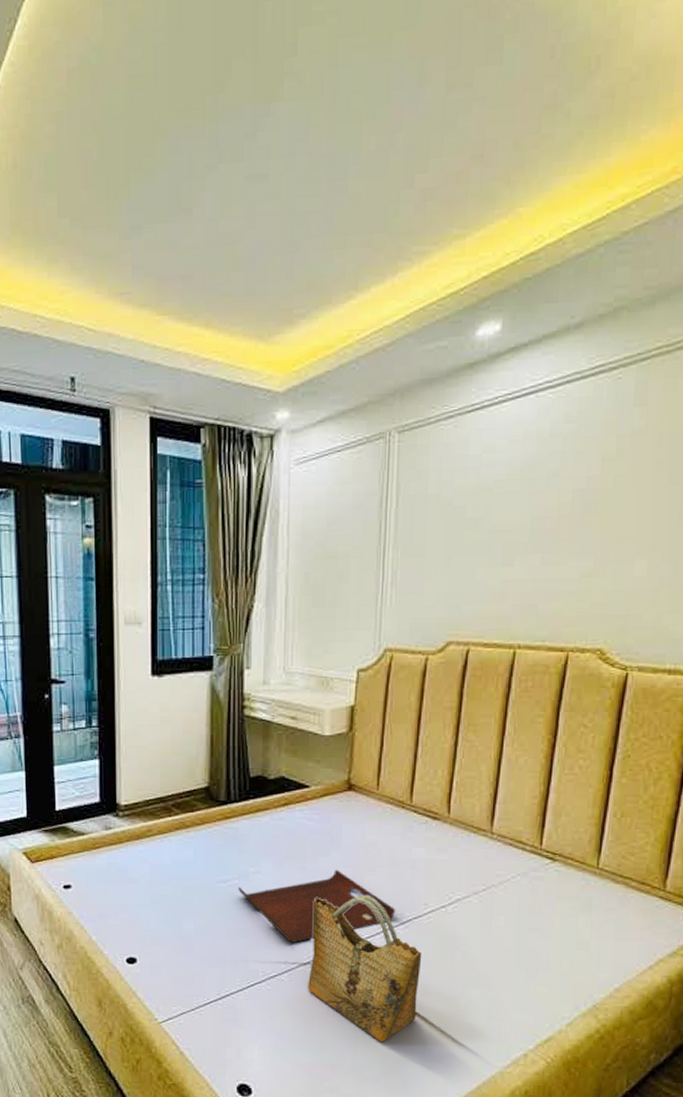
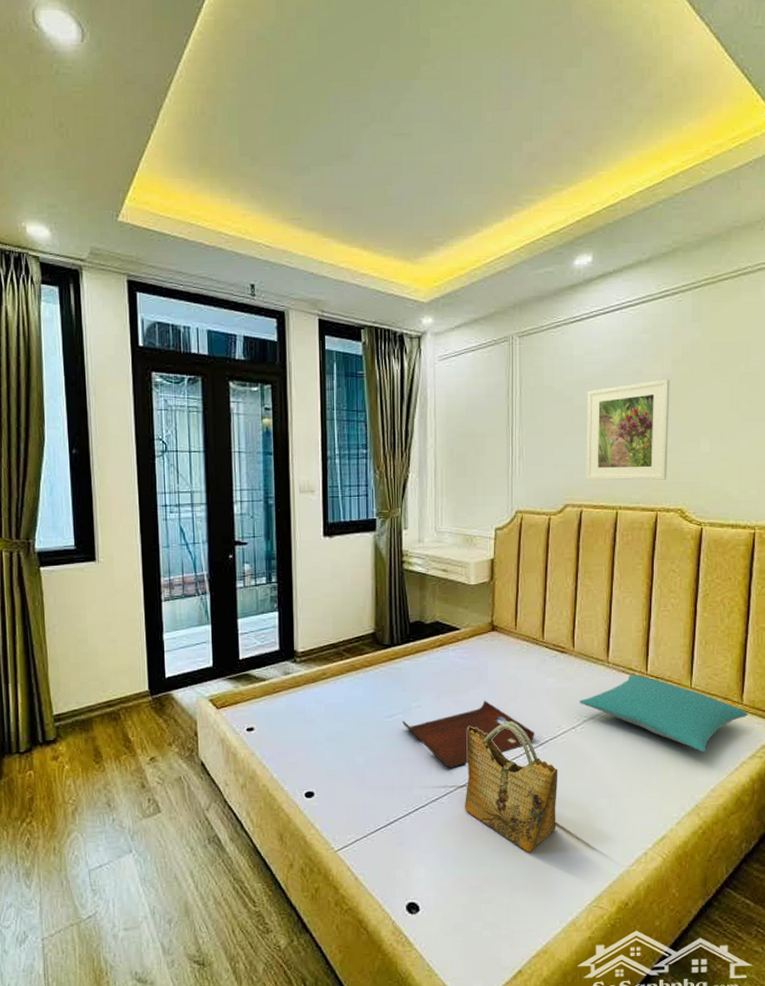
pillow: none [453,848,672,945] -> present [580,674,748,752]
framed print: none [476,482,598,613] -> present [586,378,670,480]

